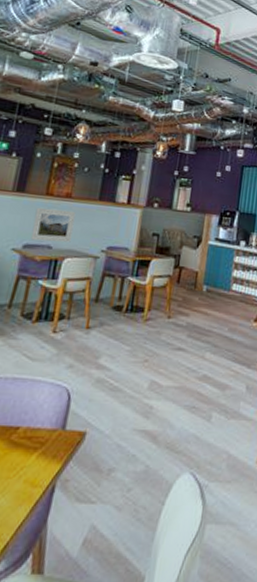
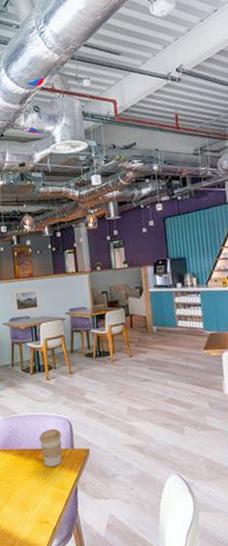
coffee cup: none [16,399,54,453] -> present [39,428,62,466]

